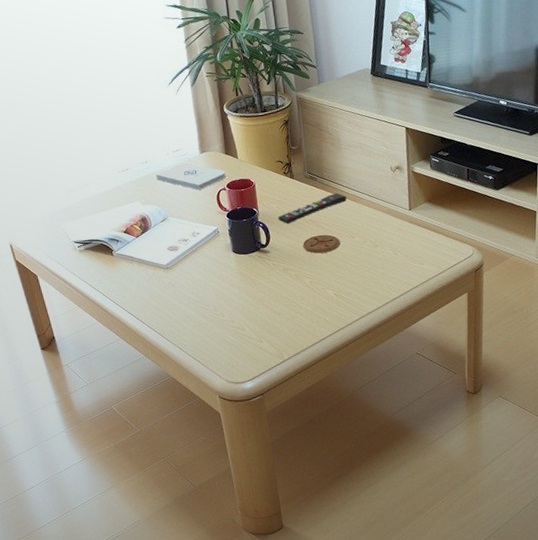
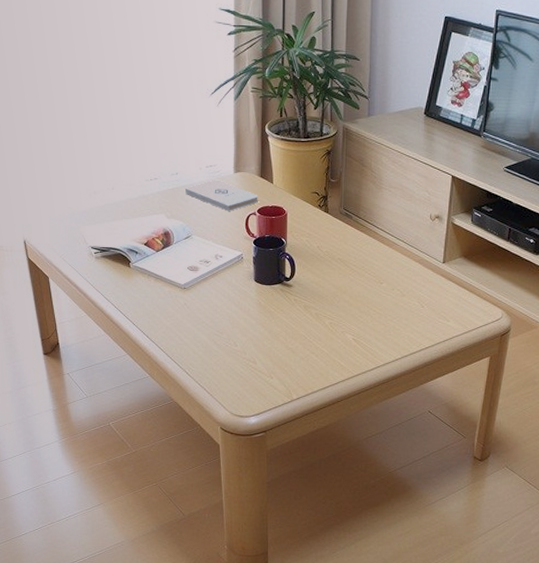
remote control: present [278,193,347,224] -> none [306,234,381,260]
coaster: present [302,234,341,254] -> none [328,276,367,295]

